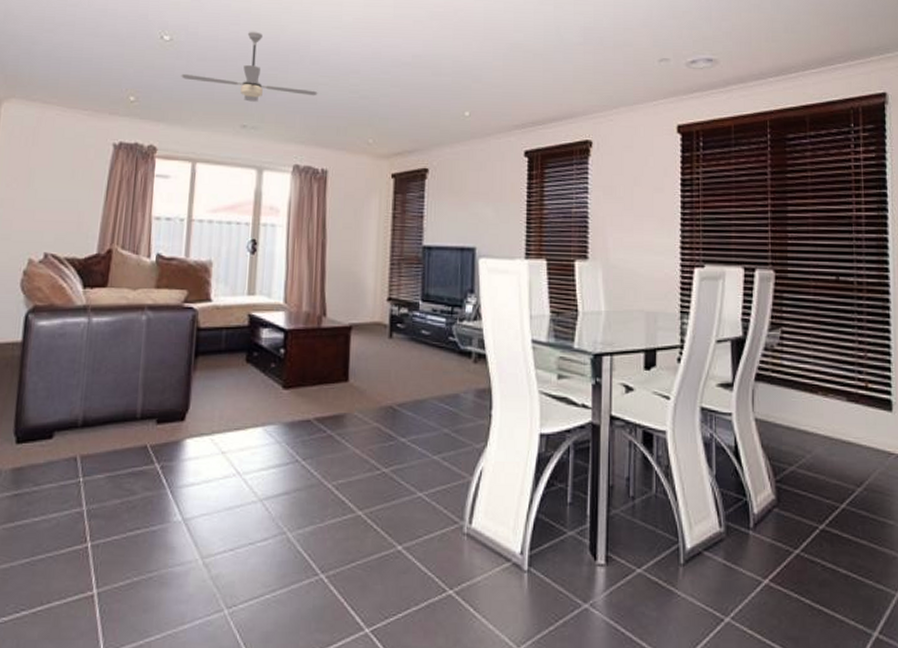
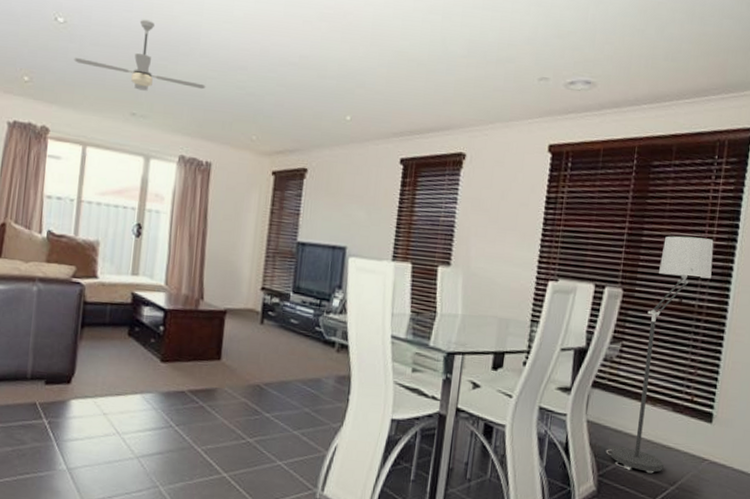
floor lamp: none [780,209,866,474] -> present [605,236,714,474]

